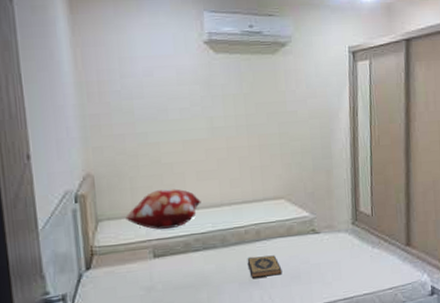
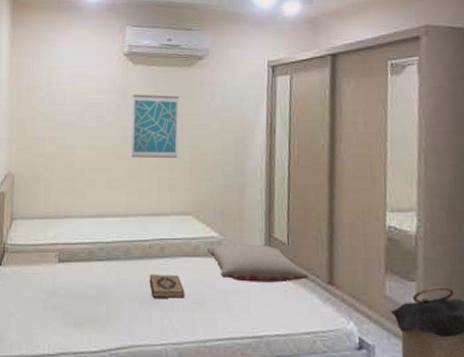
decorative pillow: present [125,188,201,230] -> none [37,194,109,234]
wall art: none [217,83,268,149] -> present [131,94,180,159]
pillow: none [299,218,390,253] -> present [206,244,309,283]

